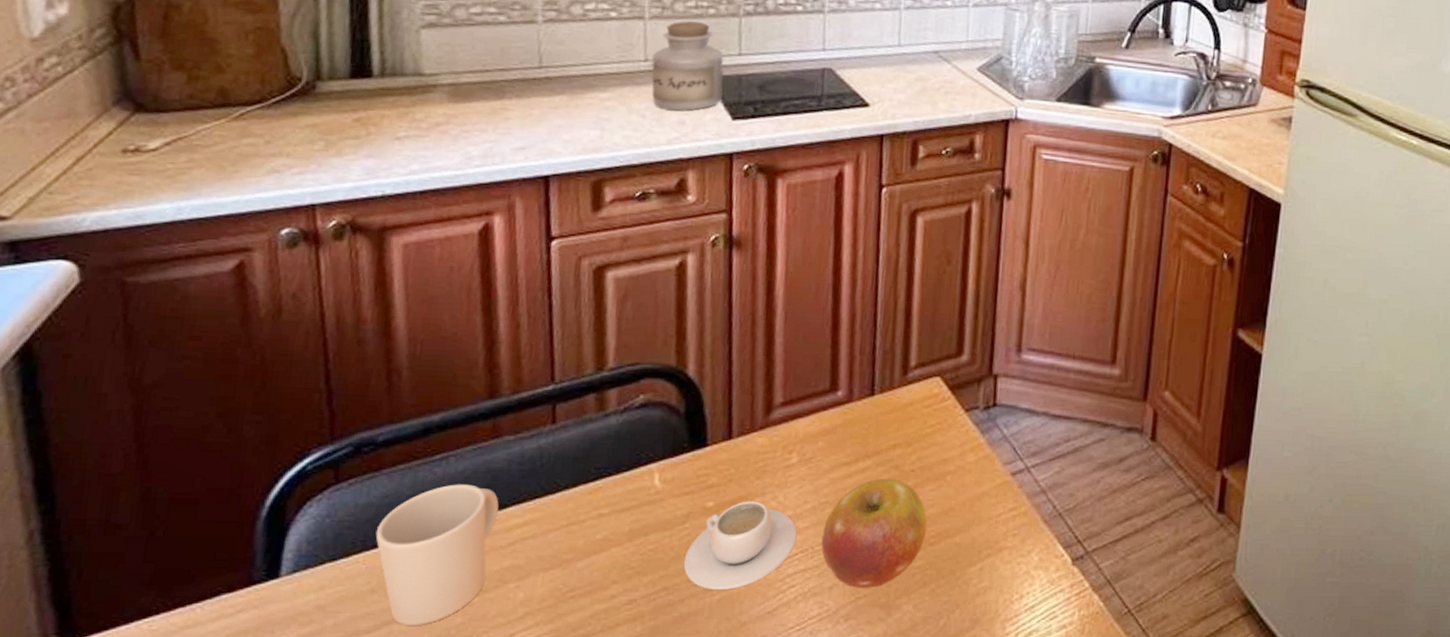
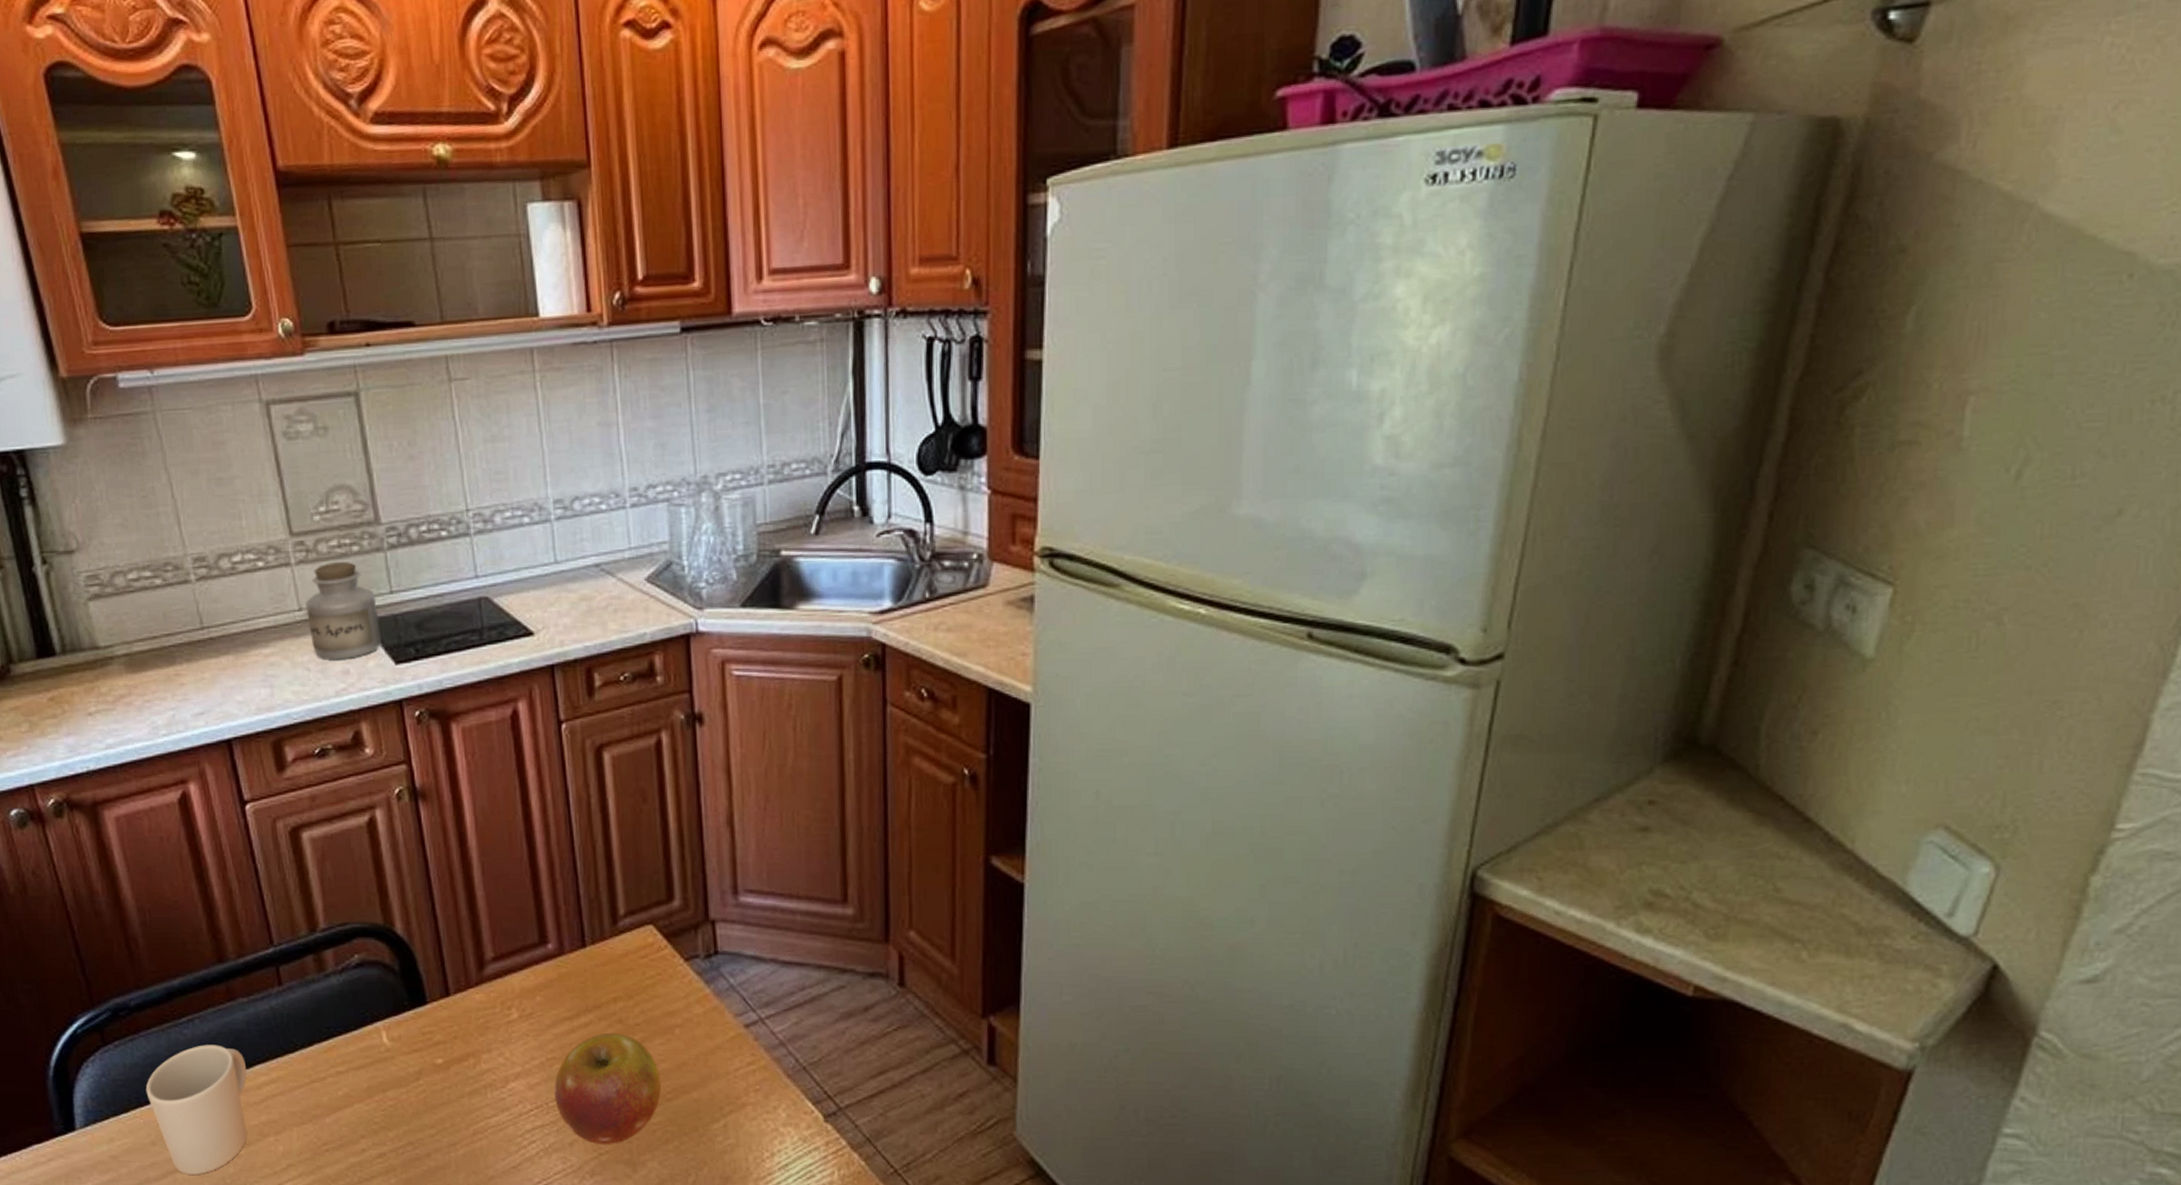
teacup: present [683,501,798,591] -> none [423,1057,530,1146]

